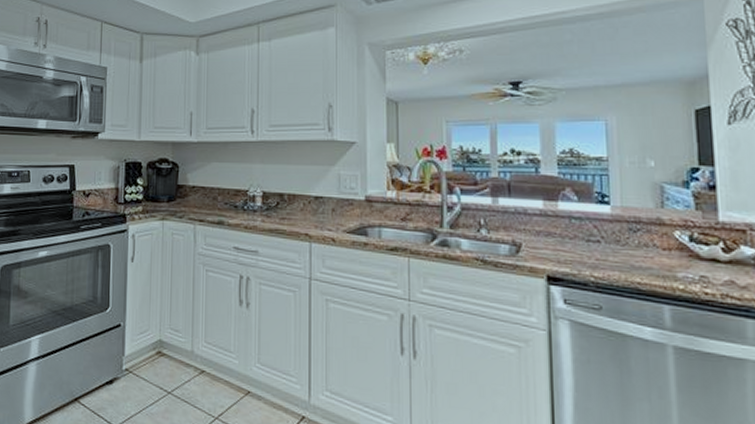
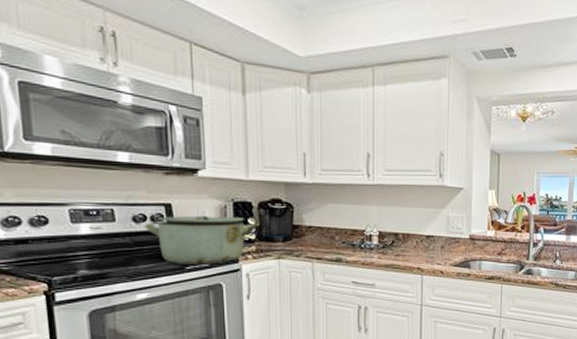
cooking pot: none [51,176,145,226] -> present [144,215,257,266]

